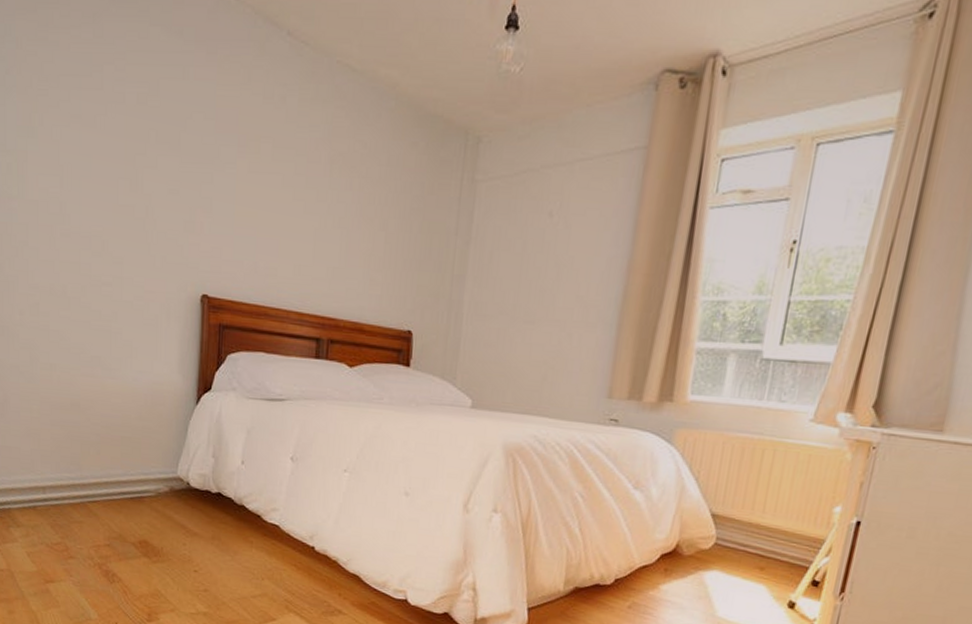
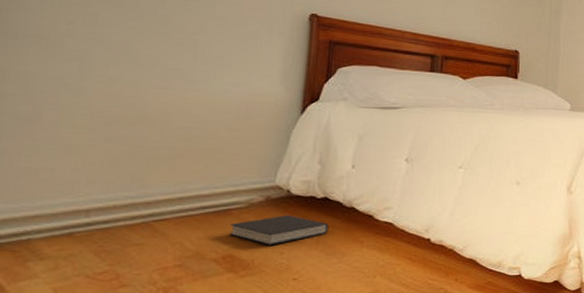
book: none [144,507,222,536] -> present [230,215,329,245]

